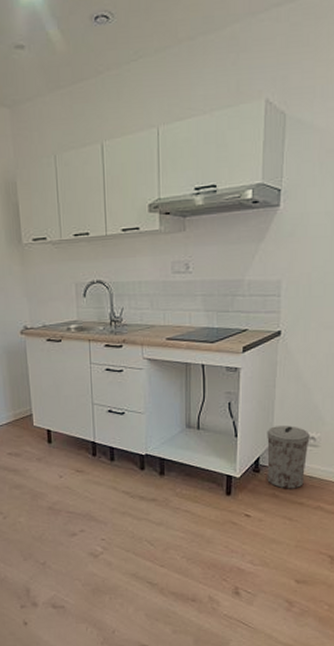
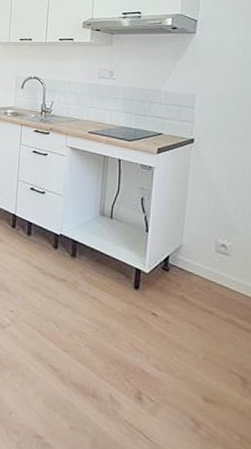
trash can: present [267,426,310,489] -> none [176,227,221,296]

